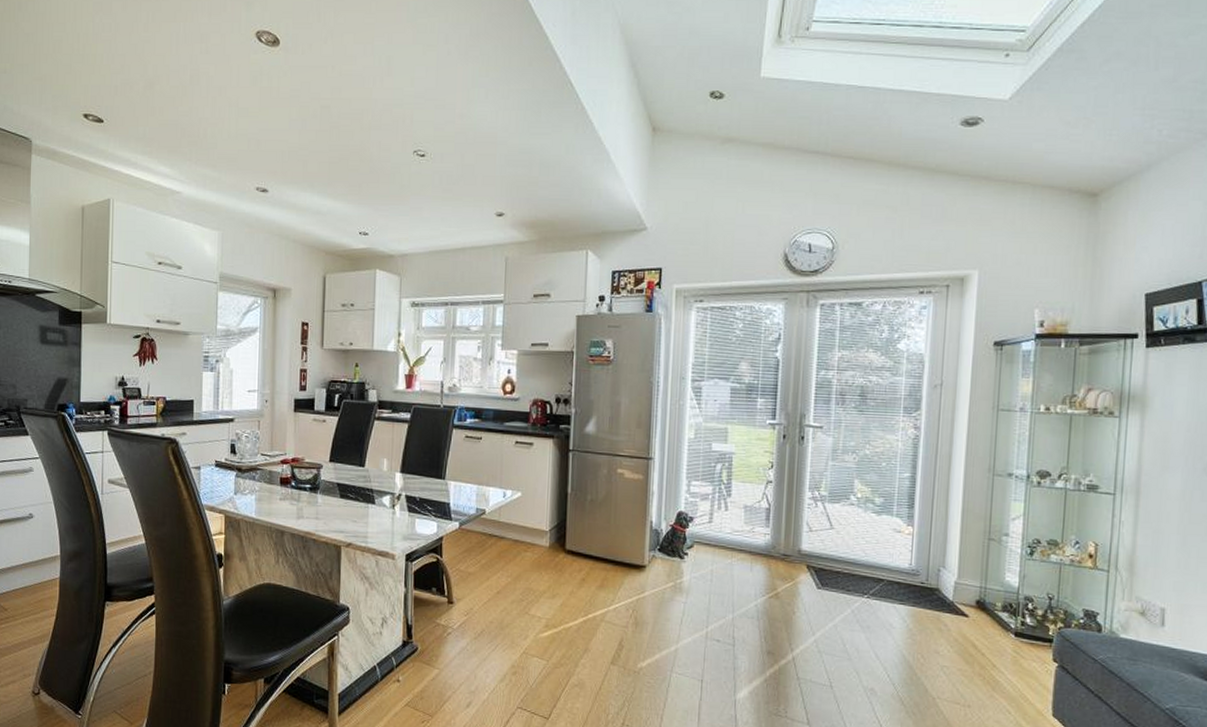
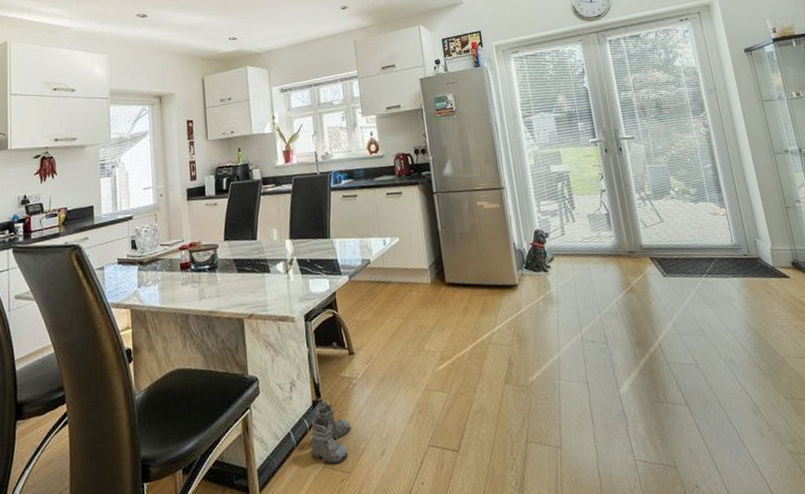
boots: none [395,646,439,705] -> present [311,403,351,468]

